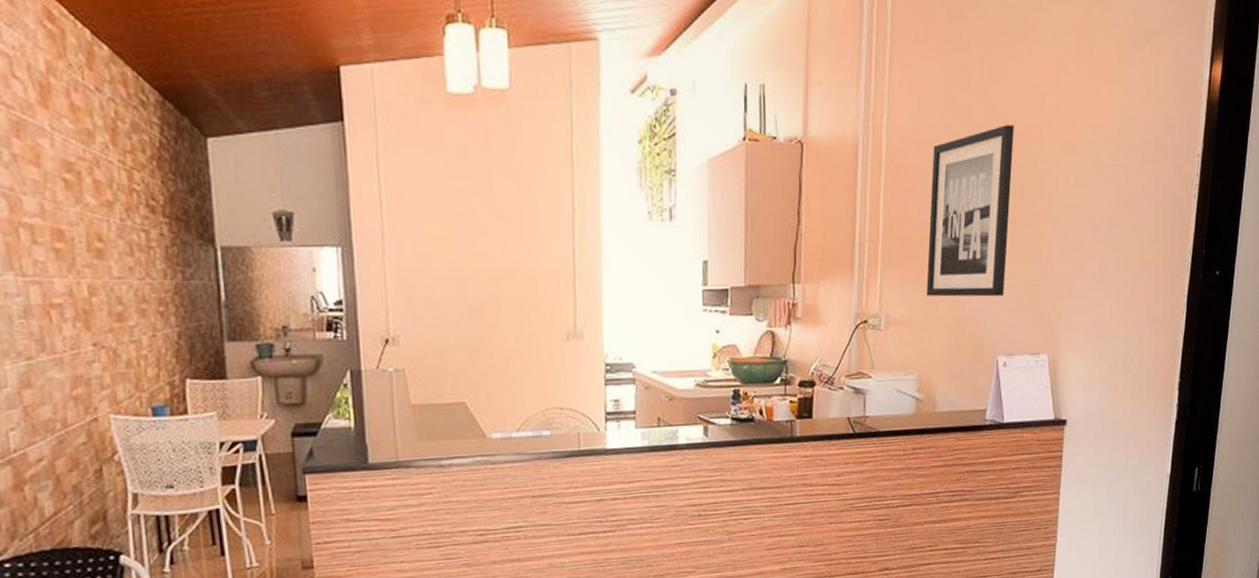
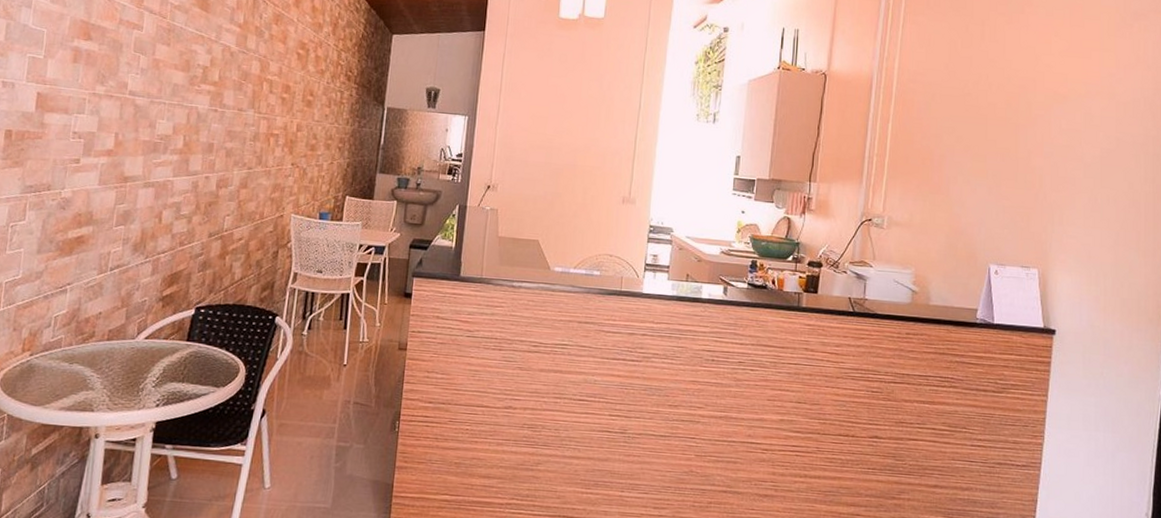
wall art: present [926,125,1014,297] -> none [926,76,1011,214]

